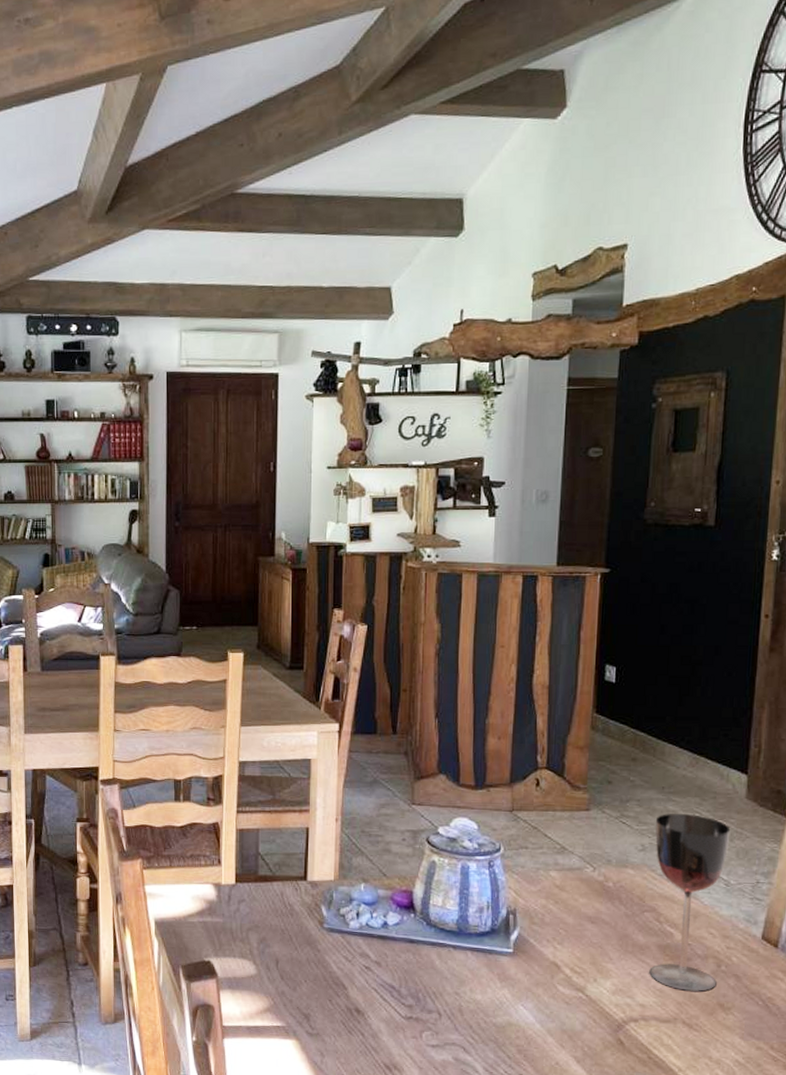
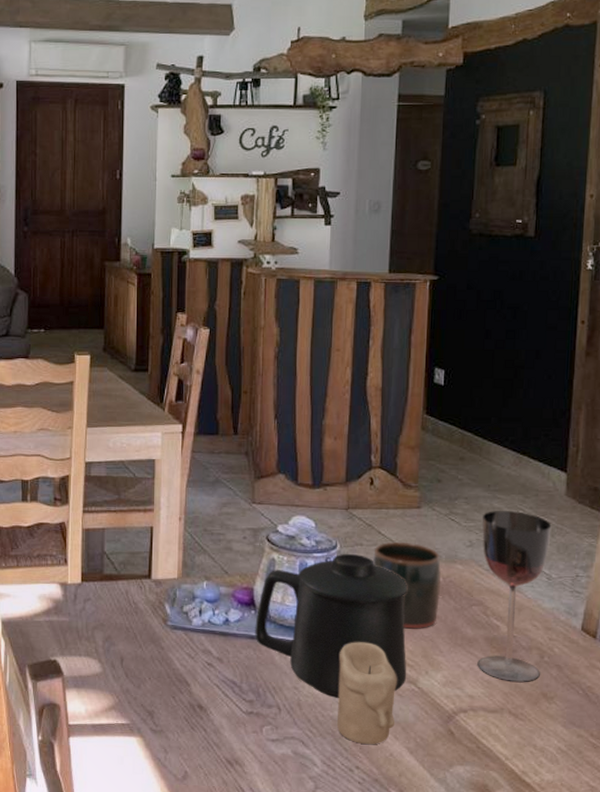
mug: none [414,856,576,1006] -> present [255,553,408,699]
candle: none [500,947,564,1052] -> present [337,642,397,744]
mug: none [538,845,612,935] -> present [372,541,442,629]

